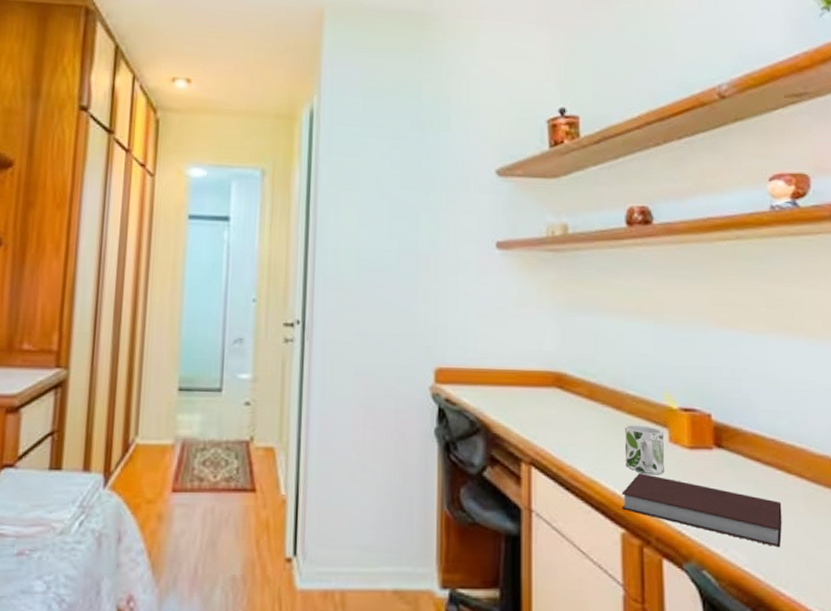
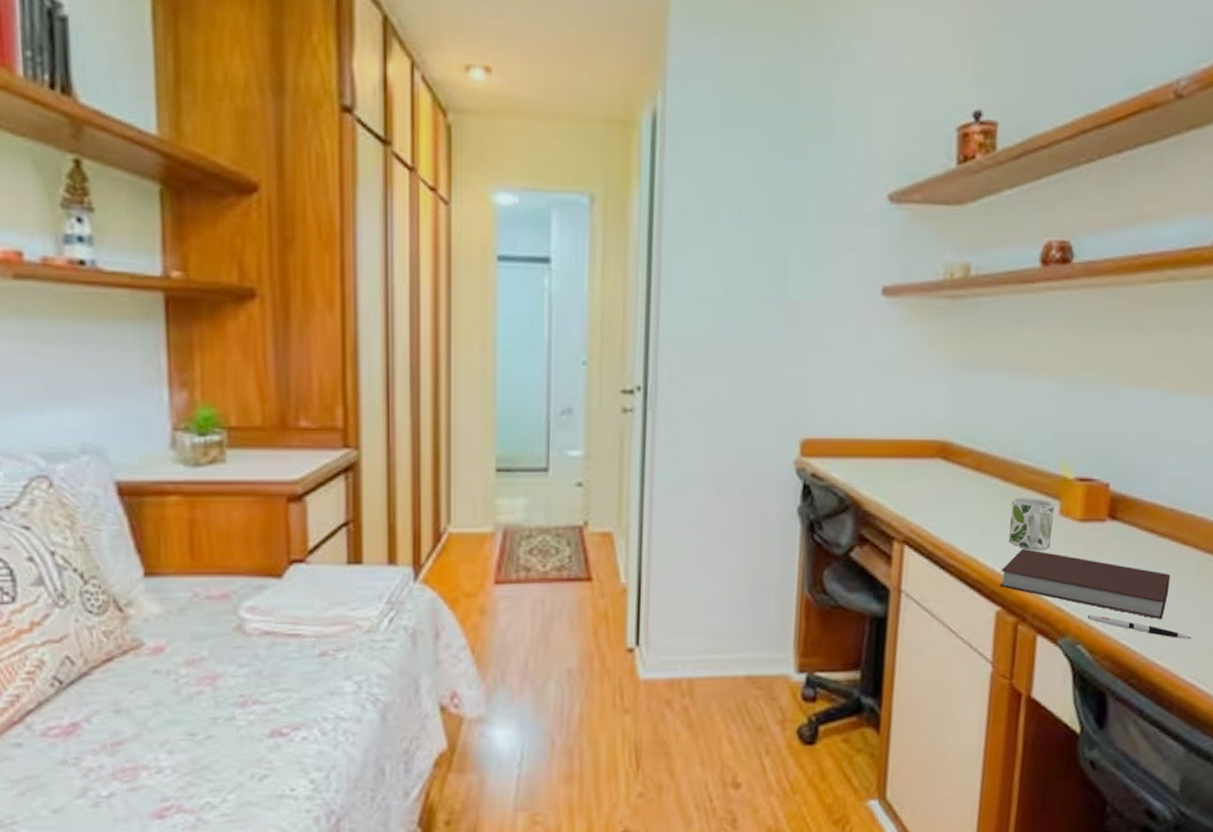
pen: none [709,540,812,569] -> present [1088,614,1192,639]

